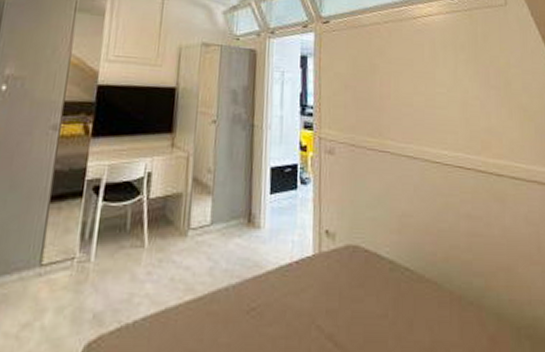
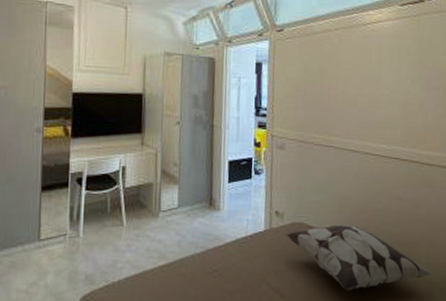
decorative pillow: none [338,248,521,338] -> present [285,225,436,291]

